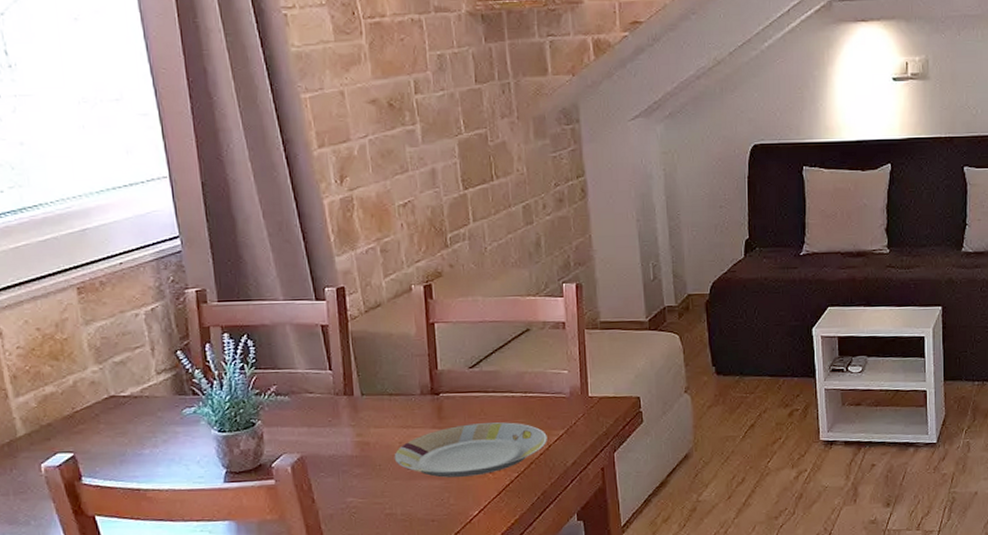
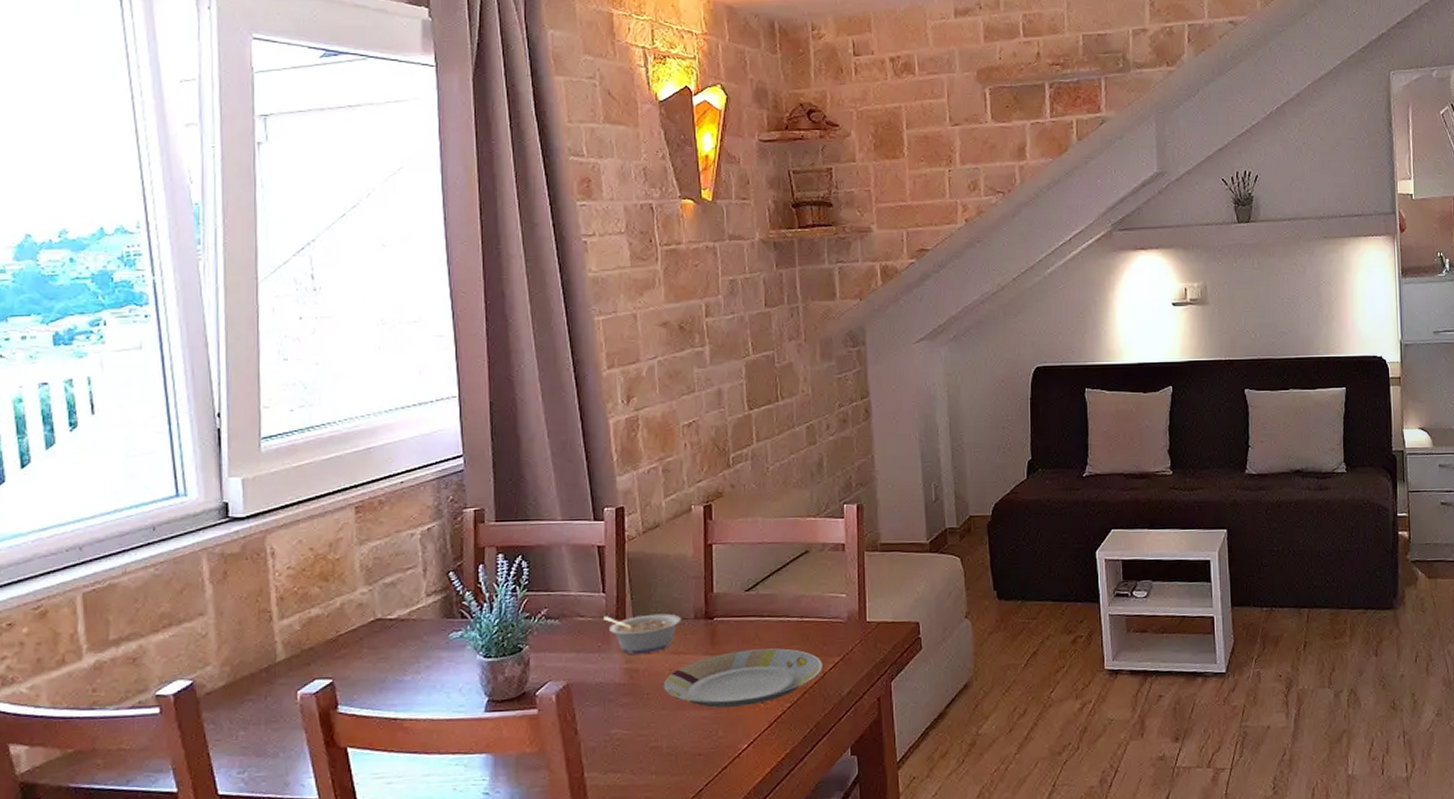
legume: none [331,390,408,428] -> present [602,613,681,654]

